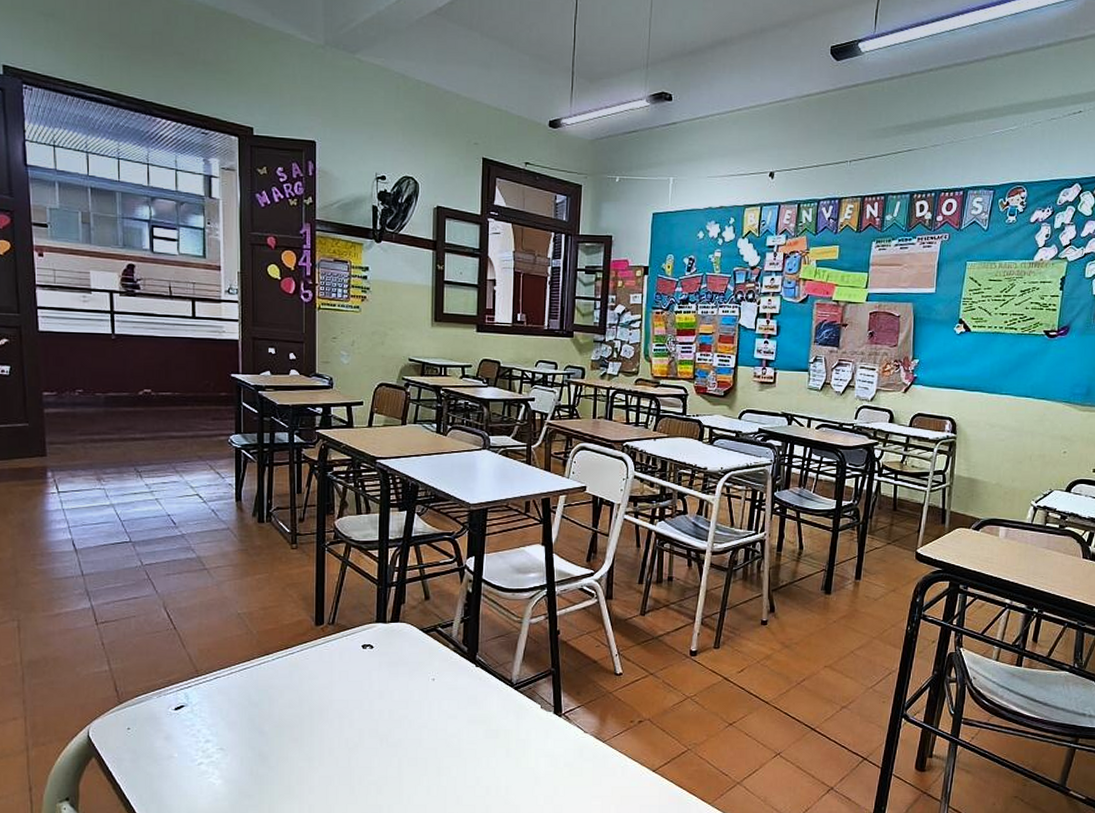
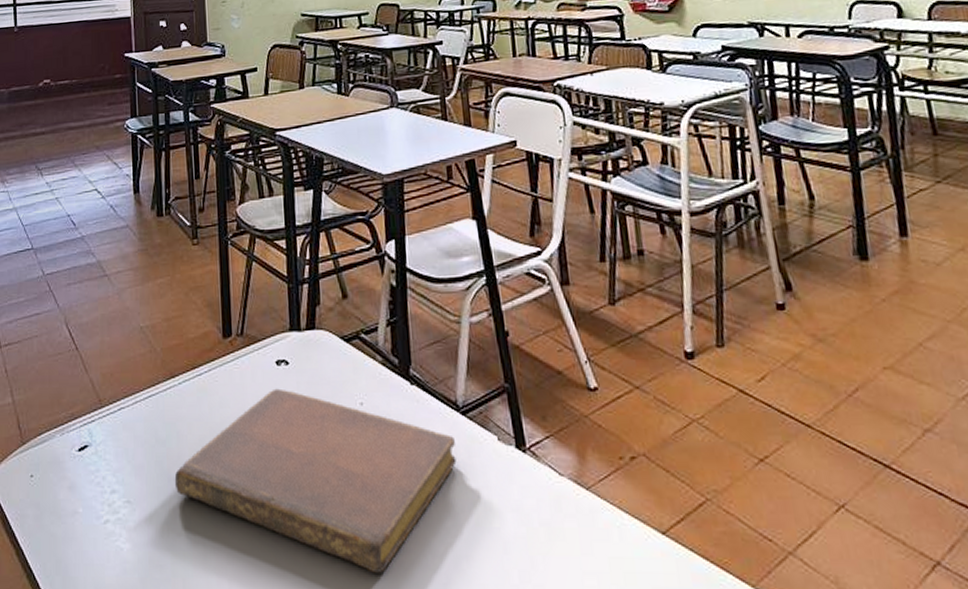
notebook: none [265,666,507,800] -> present [174,388,457,575]

